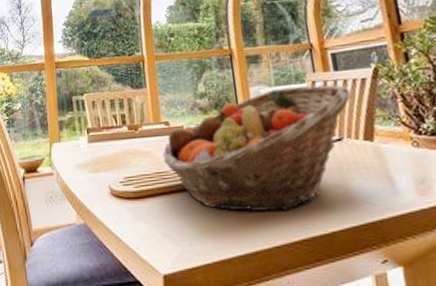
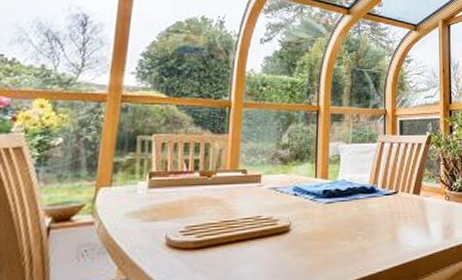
fruit basket: present [162,85,352,212] -> none [234,145,409,258]

